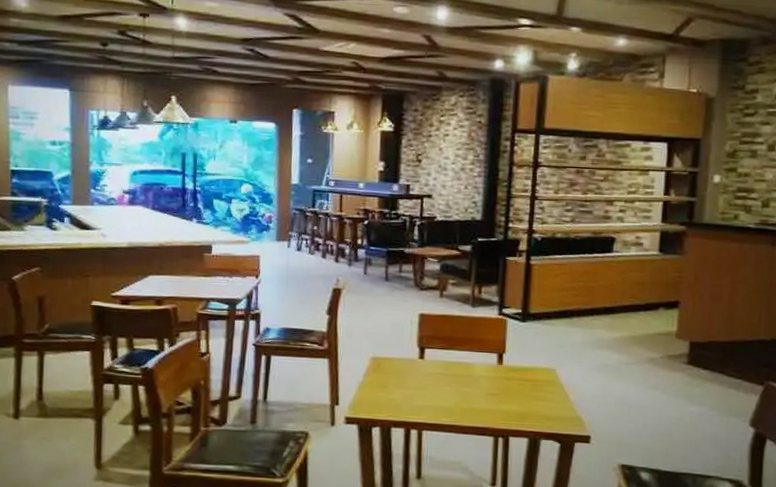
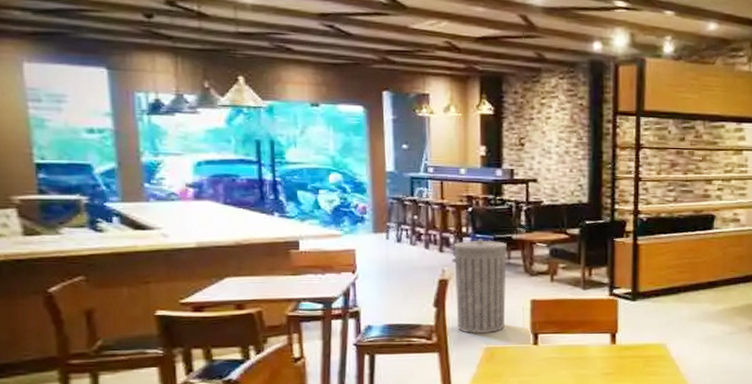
trash can: none [346,251,399,344] -> present [452,239,508,334]

